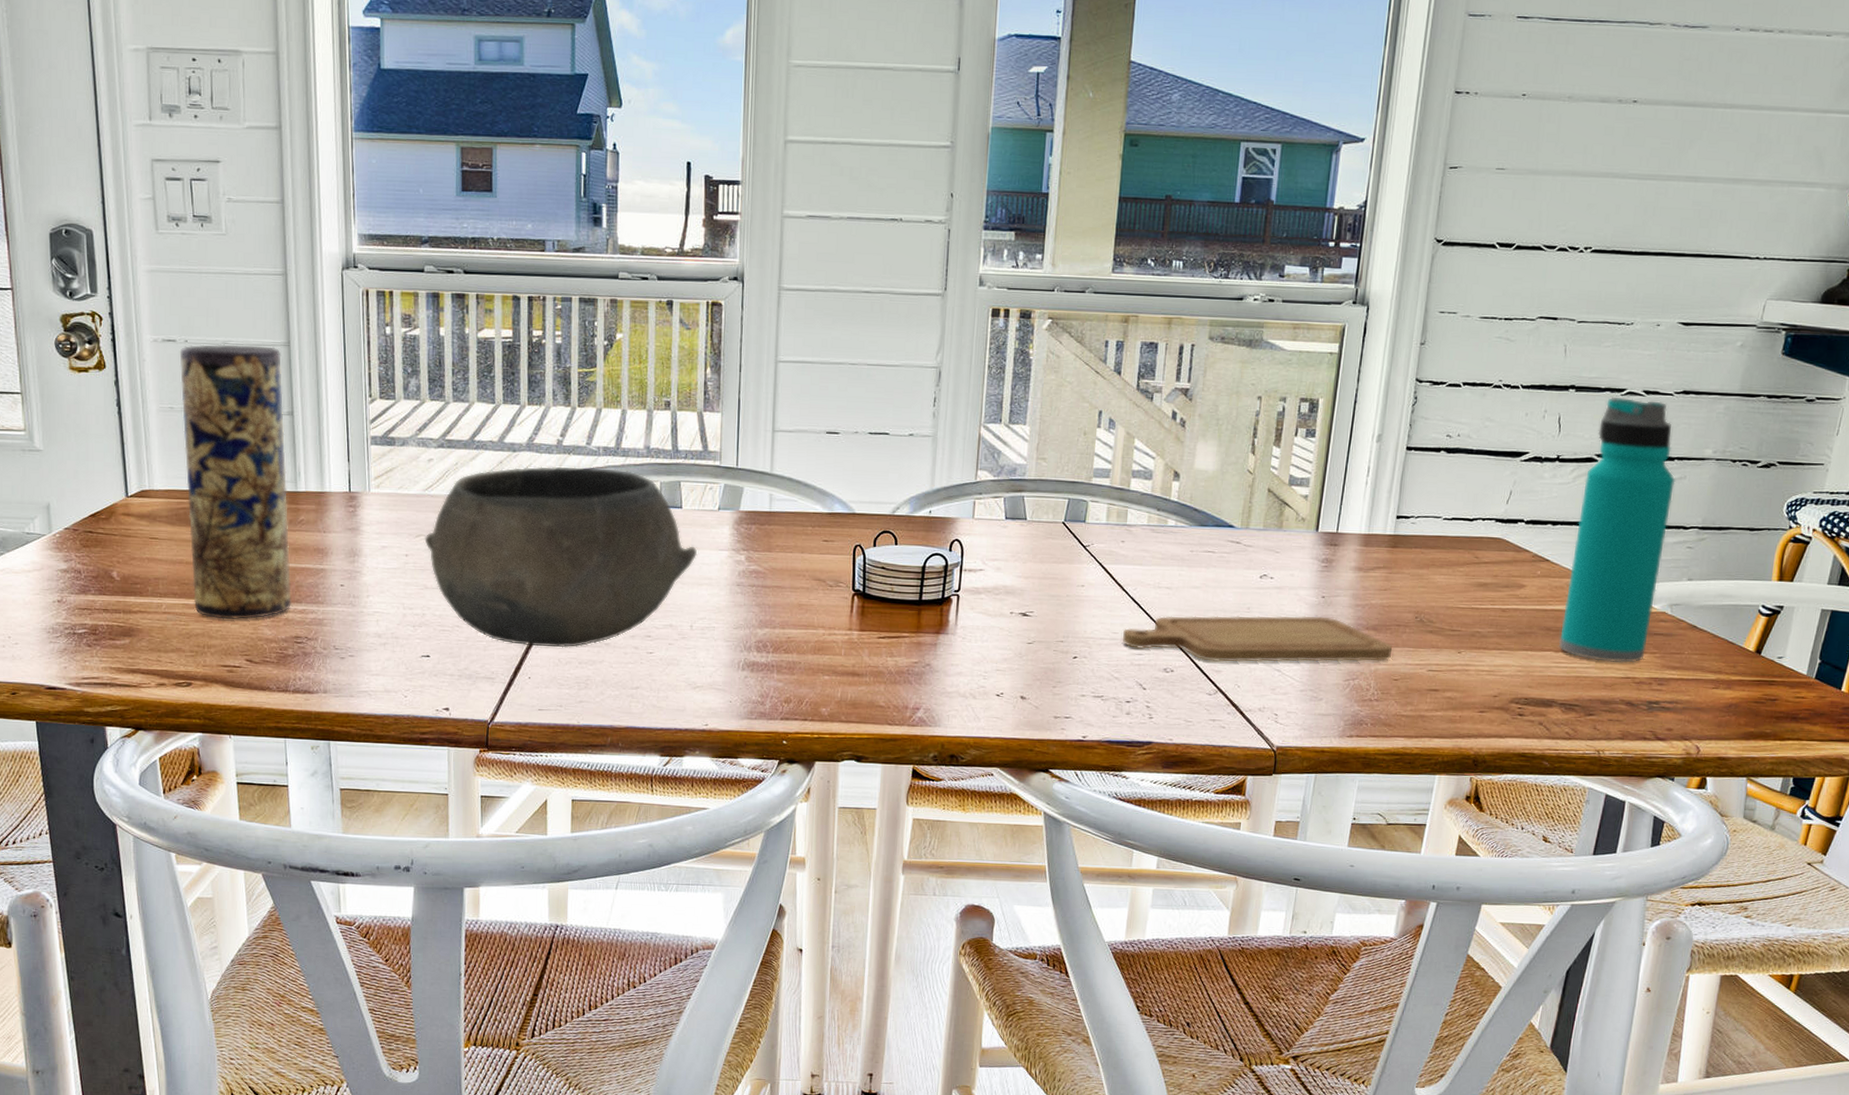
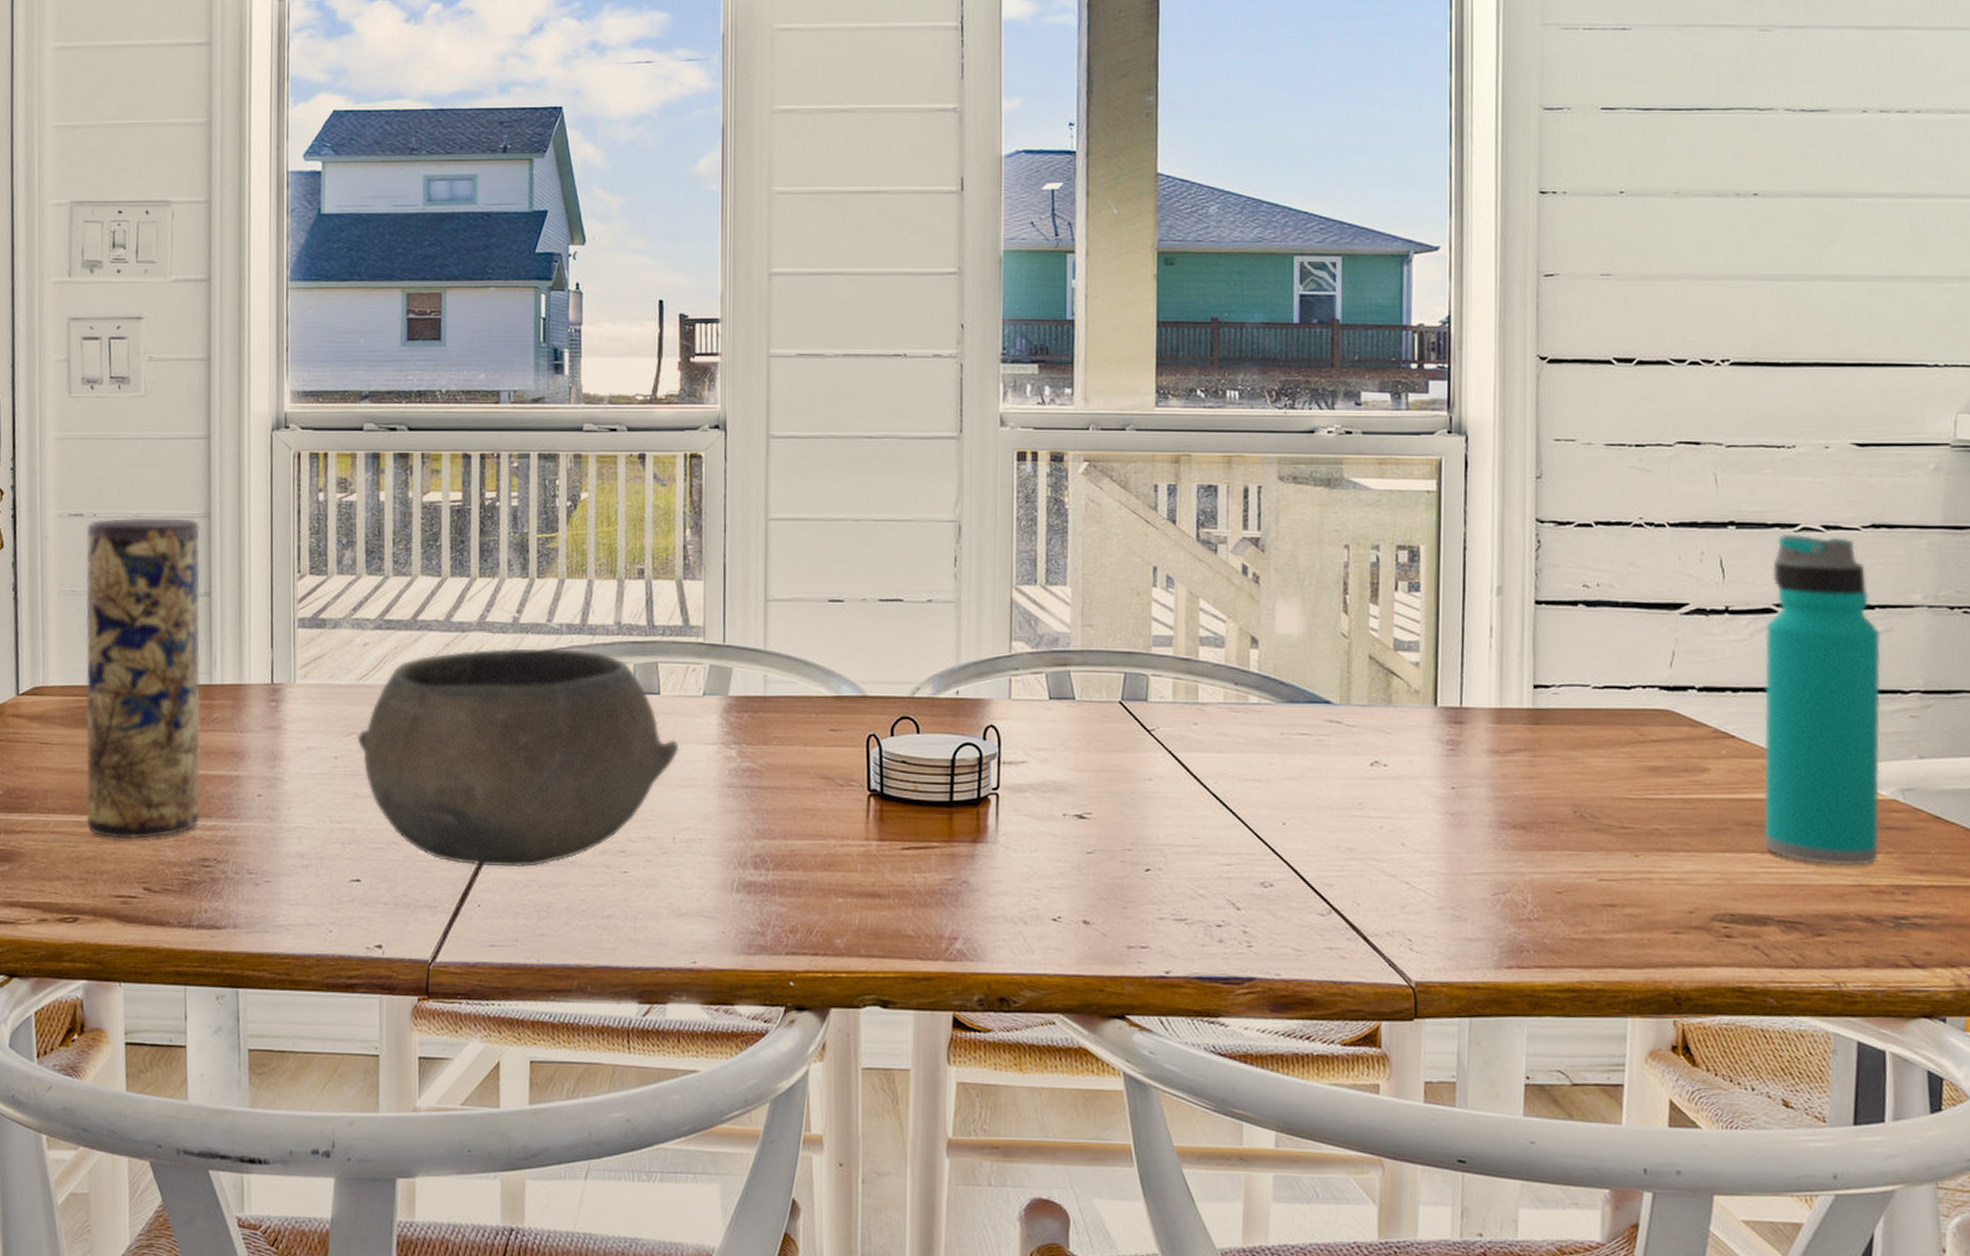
chopping board: present [1122,615,1393,662] -> none [1204,812,1550,873]

